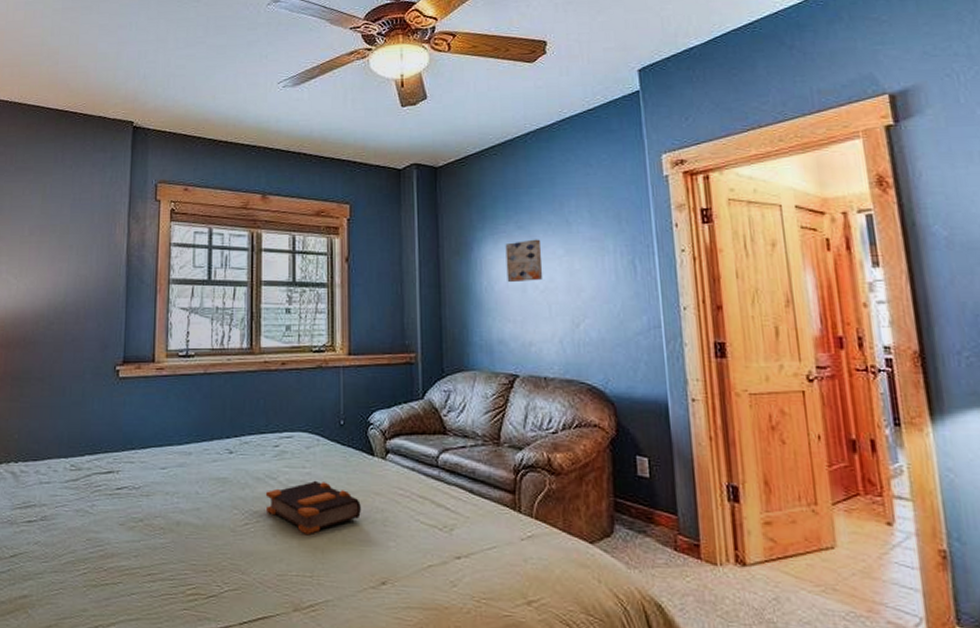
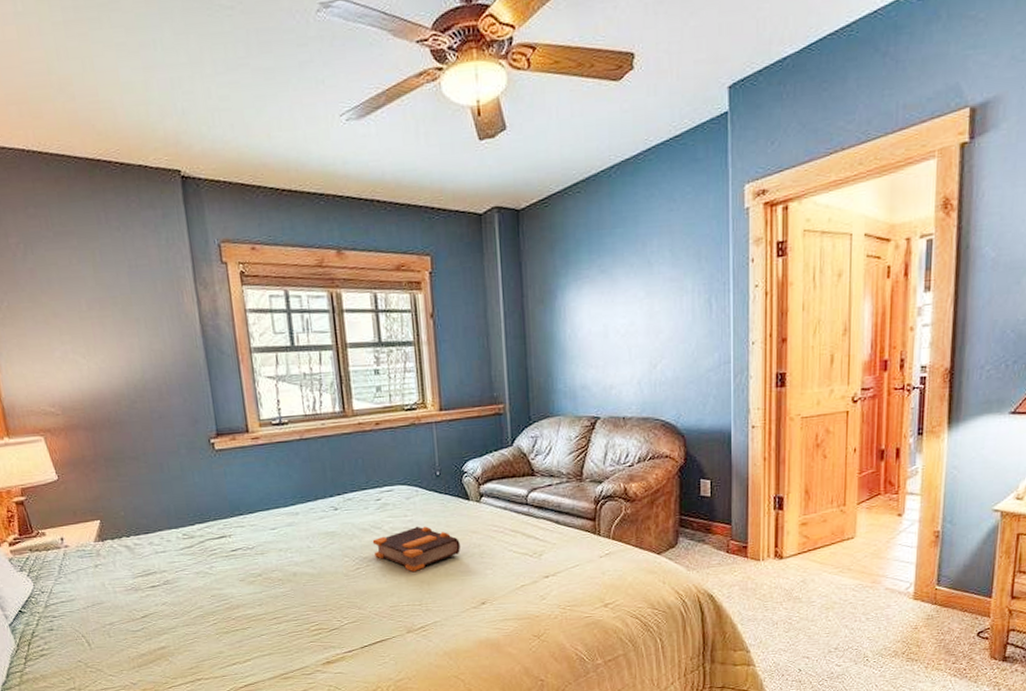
wall art: present [505,239,543,283] -> none [588,282,624,329]

